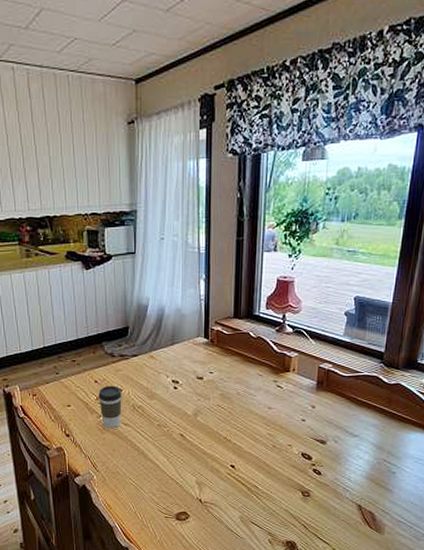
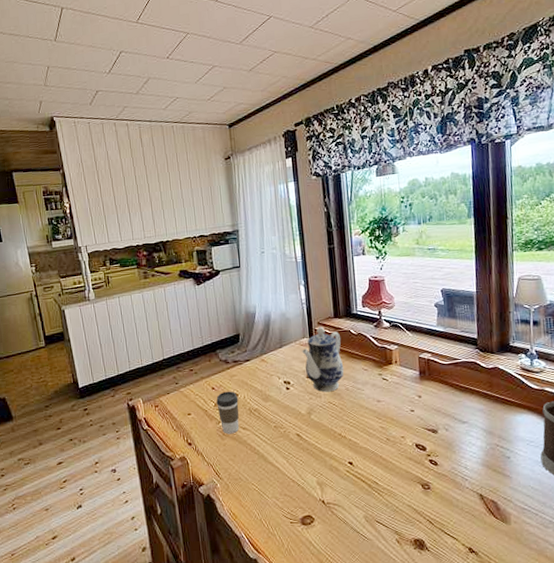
teapot: none [195,326,239,395] -> present [302,326,344,393]

